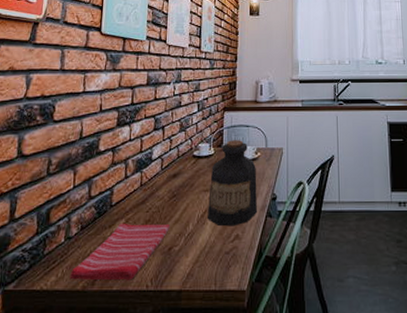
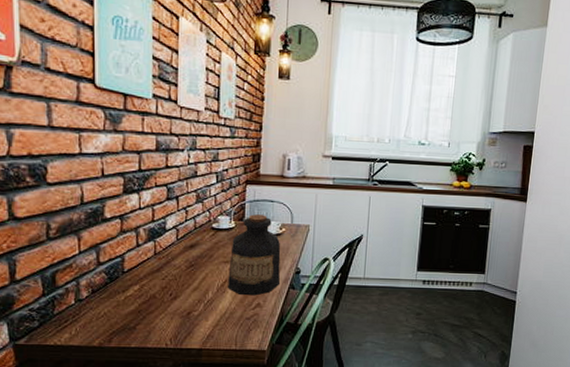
dish towel: present [69,223,171,281] -> none [84,288,189,339]

